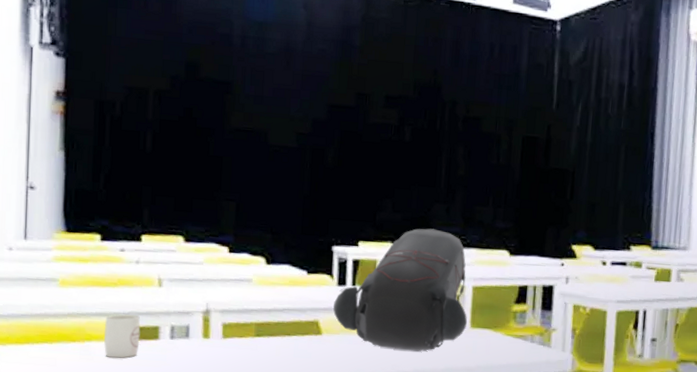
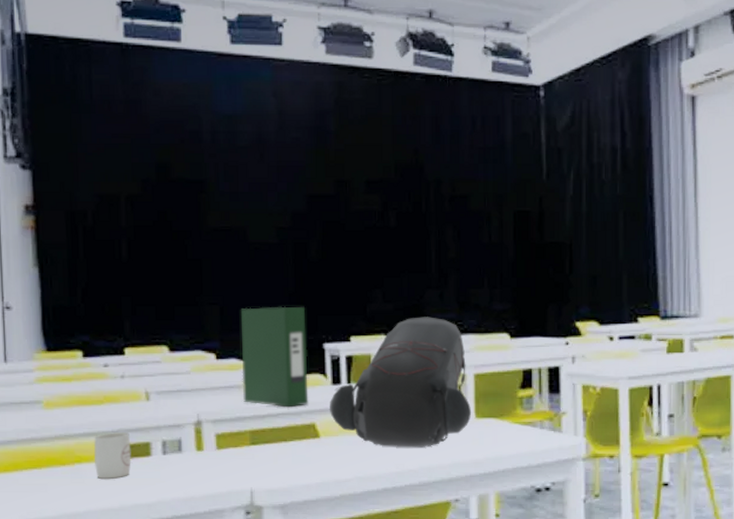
binder: none [252,206,318,303] -> present [240,306,309,407]

